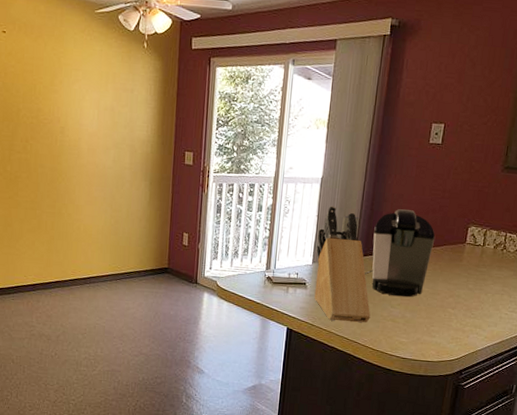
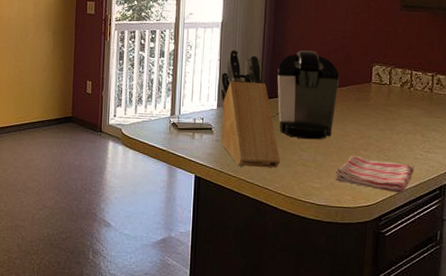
dish towel: none [422,313,498,350] -> present [336,155,414,193]

